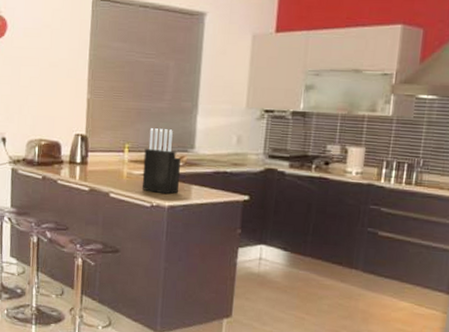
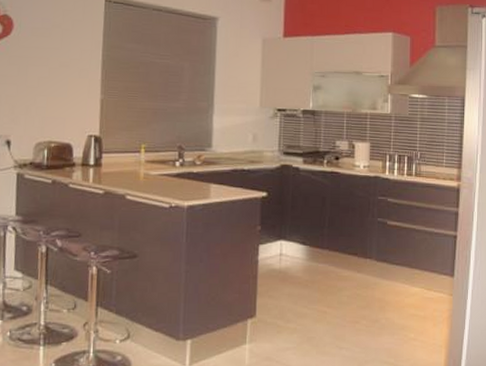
knife block: present [141,128,181,195] -> none [159,128,198,194]

